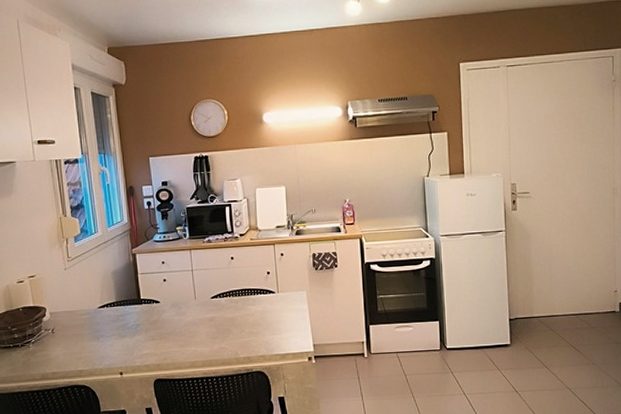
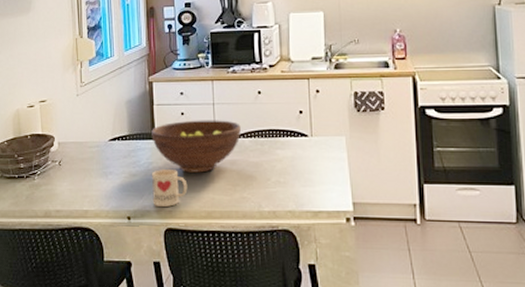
fruit bowl: none [137,283,217,331] -> present [152,120,241,173]
mug: none [140,329,173,361] -> present [152,169,188,207]

